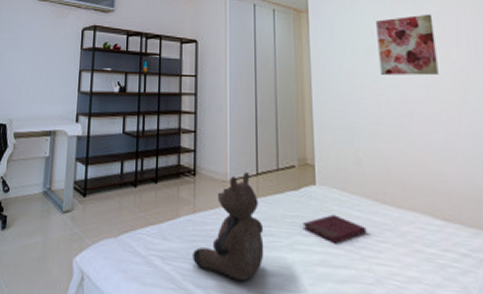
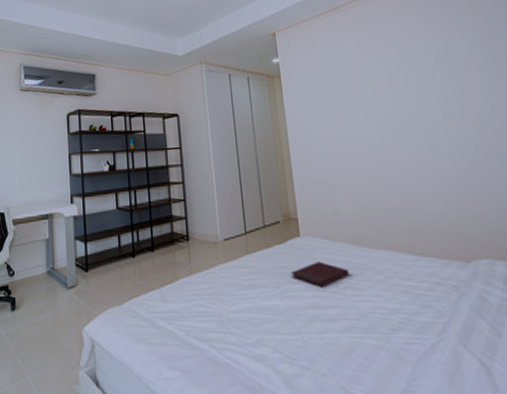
teddy bear: present [193,172,264,282] -> none [193,232,259,331]
wall art: present [376,14,439,76] -> none [344,67,404,129]

